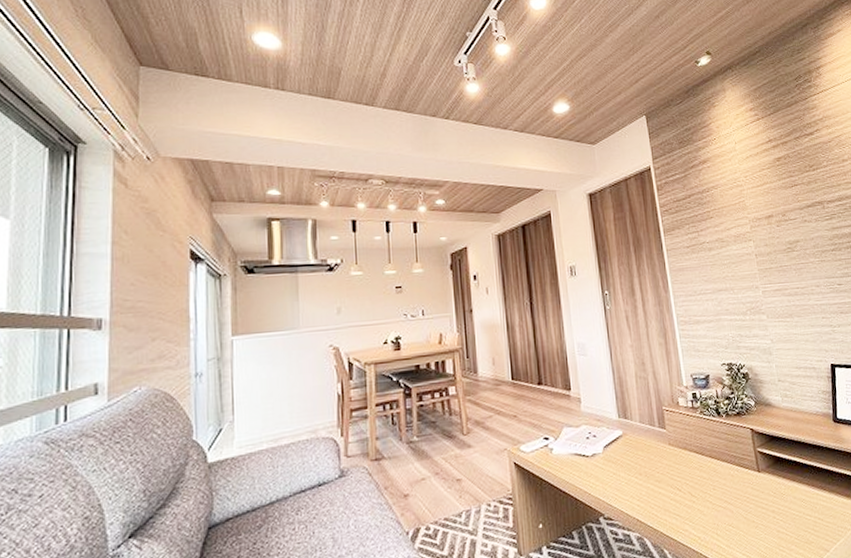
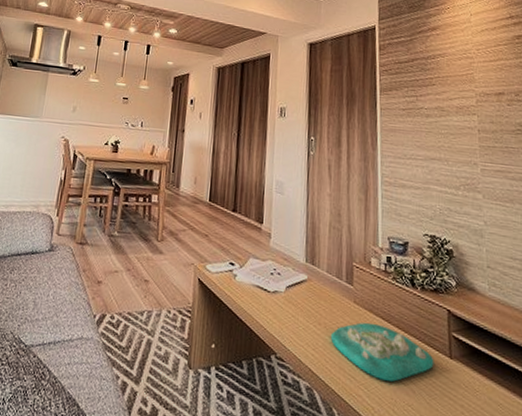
decorative tray: none [652,459,746,510] -> present [330,322,434,382]

